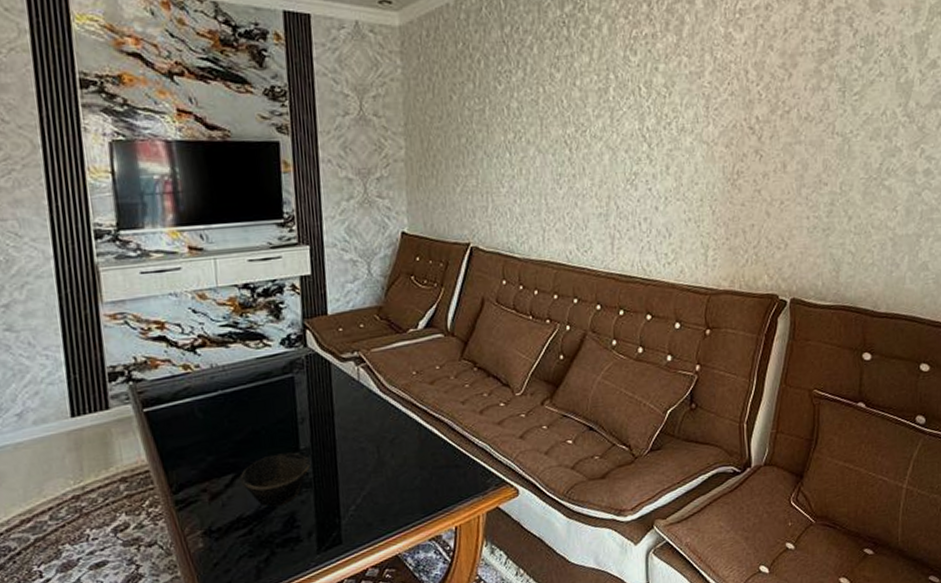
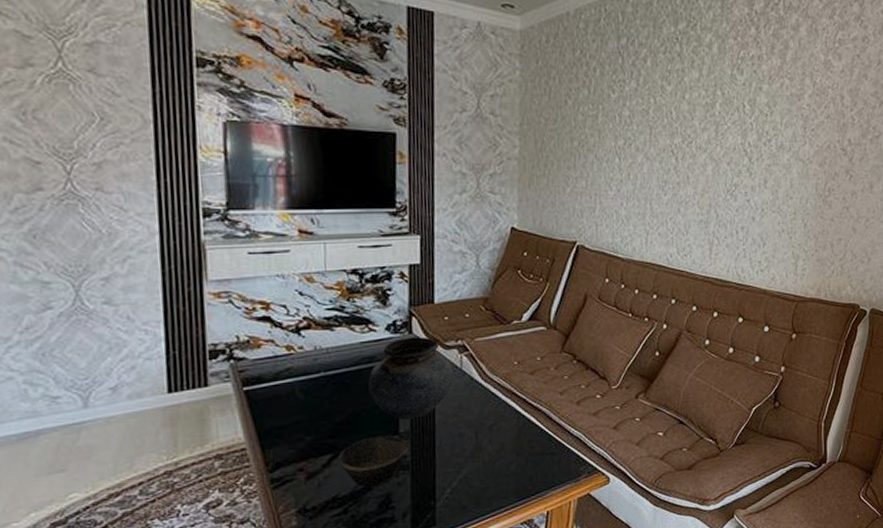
vase: none [265,350,352,436] -> present [368,337,454,420]

